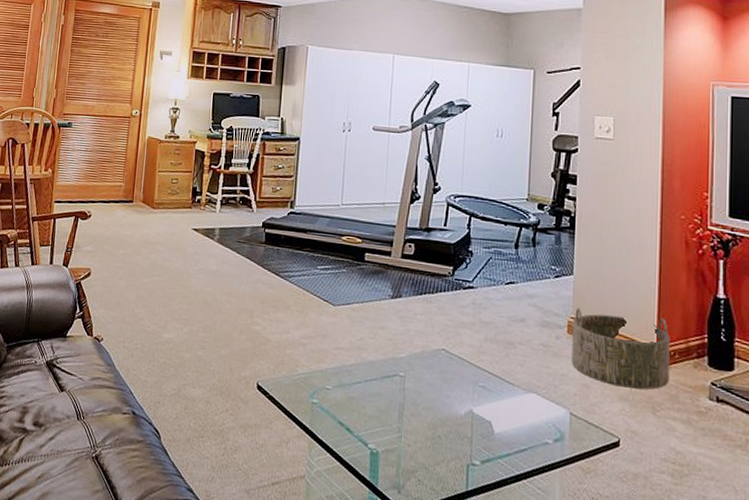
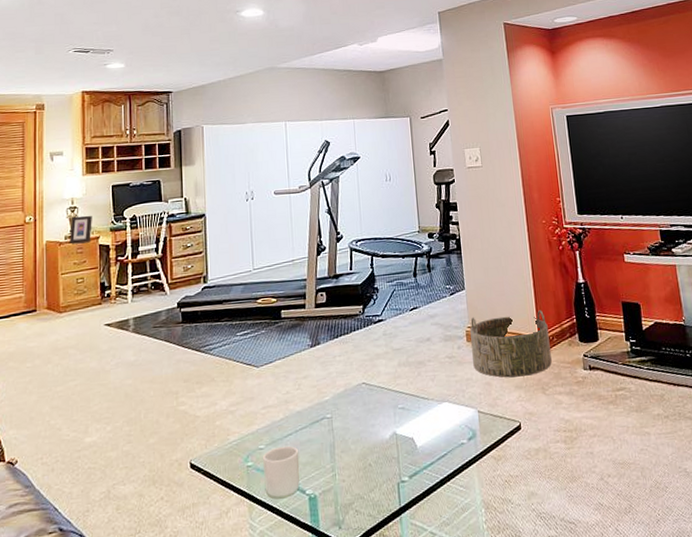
picture frame: none [169,117,192,145] -> present [70,215,92,243]
mug: none [327,391,366,446] -> present [262,445,300,500]

